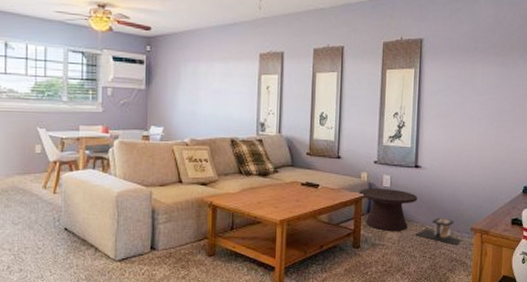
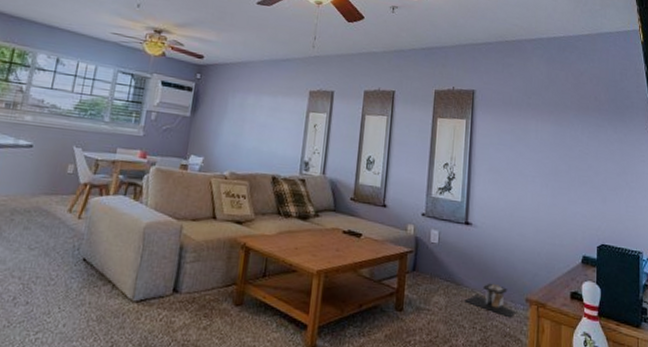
side table: present [359,187,418,231] -> none [404,242,468,295]

